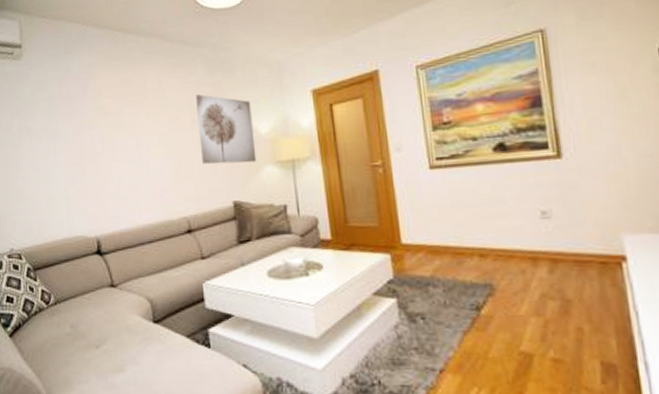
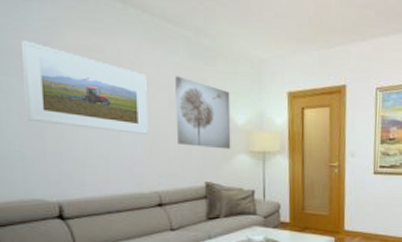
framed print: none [66,87,175,161] -> present [21,40,149,134]

